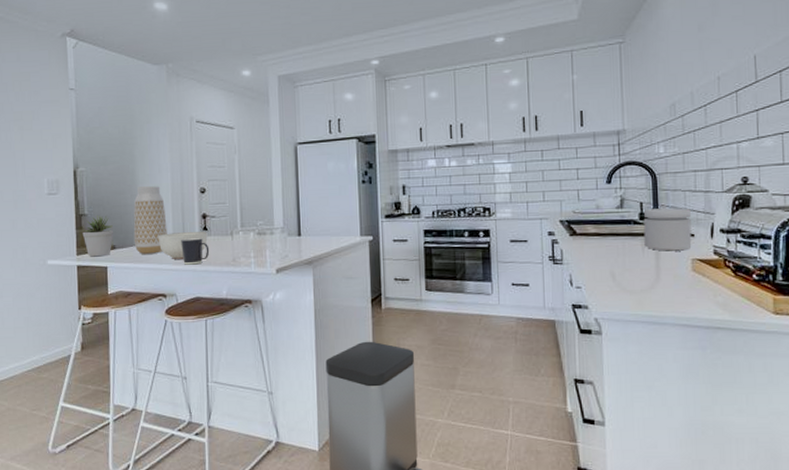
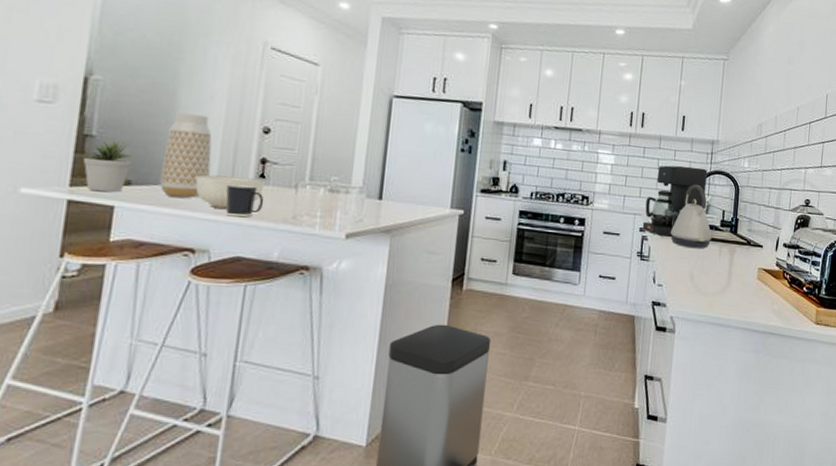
coffee maker: none [550,161,617,238] -> present [642,165,708,237]
kettle: none [582,179,631,247] -> present [670,184,712,250]
jar: present [643,208,692,251] -> none [721,217,763,260]

